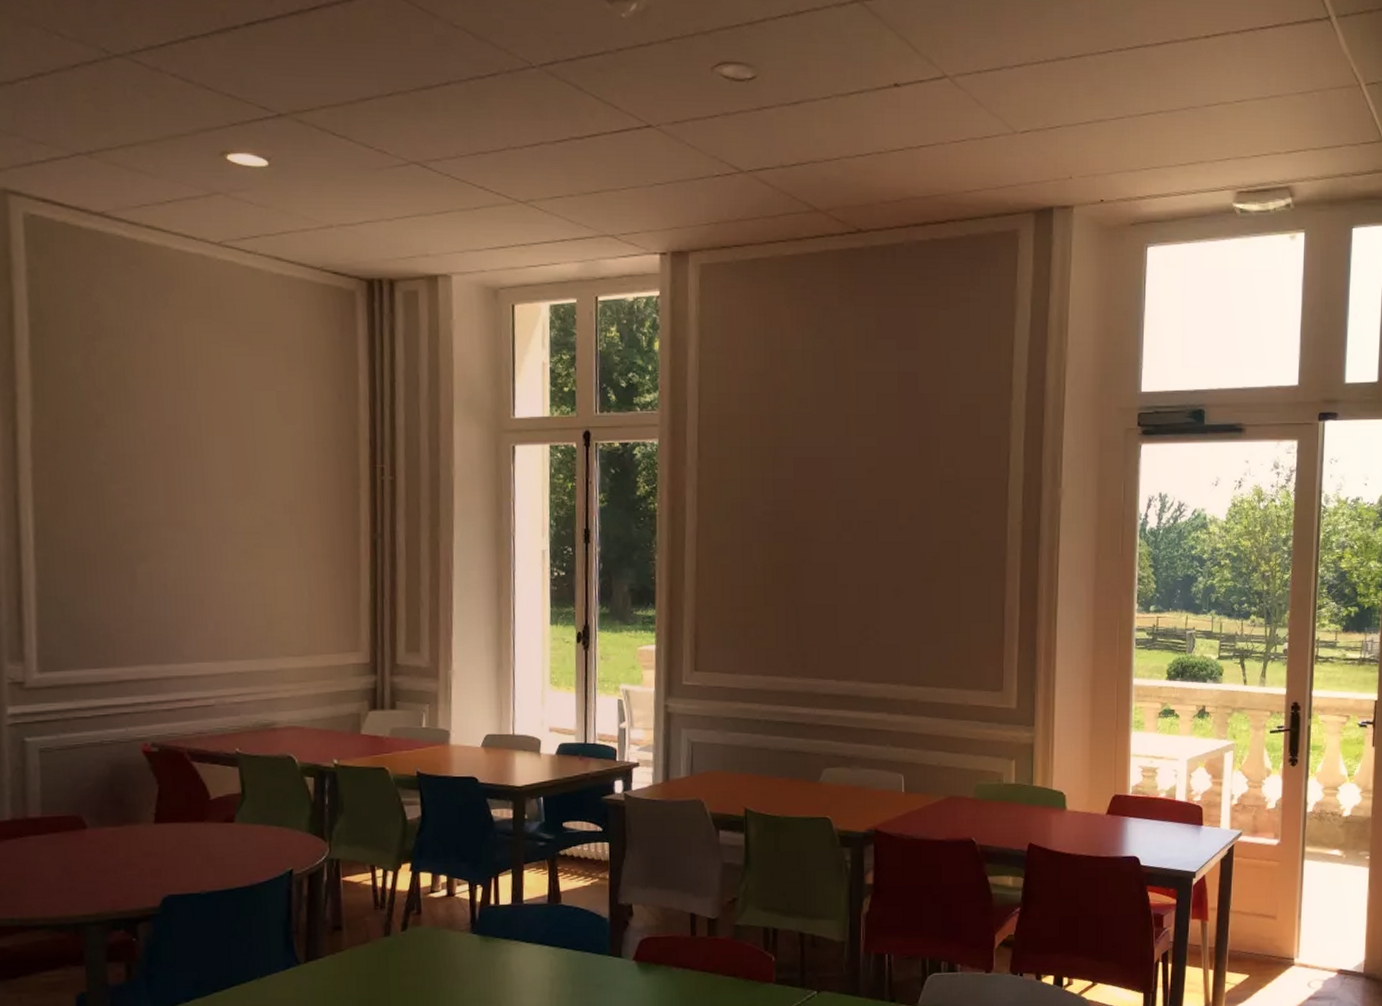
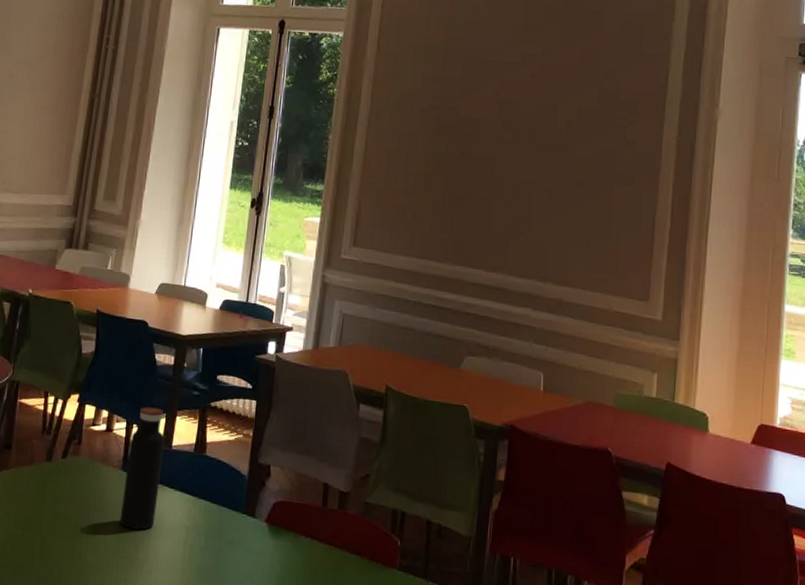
water bottle: none [476,865,515,990] -> present [119,407,165,530]

